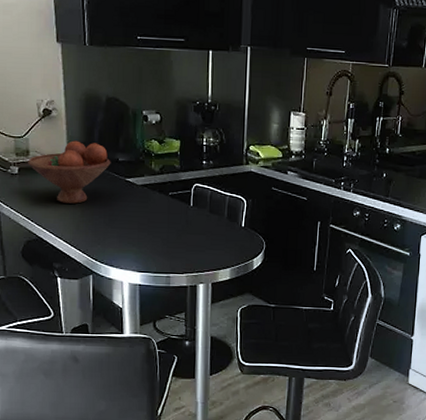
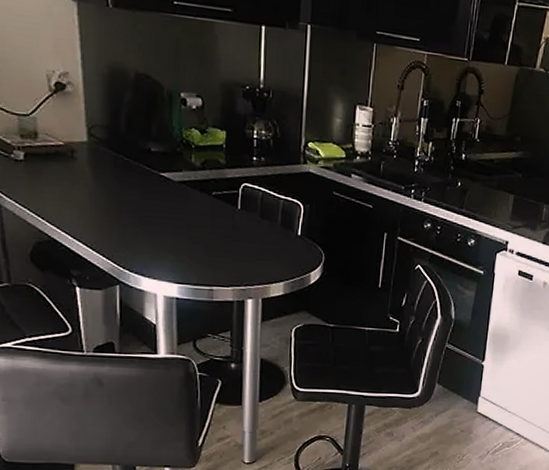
fruit bowl: present [28,140,111,204] -> none [36,123,142,200]

